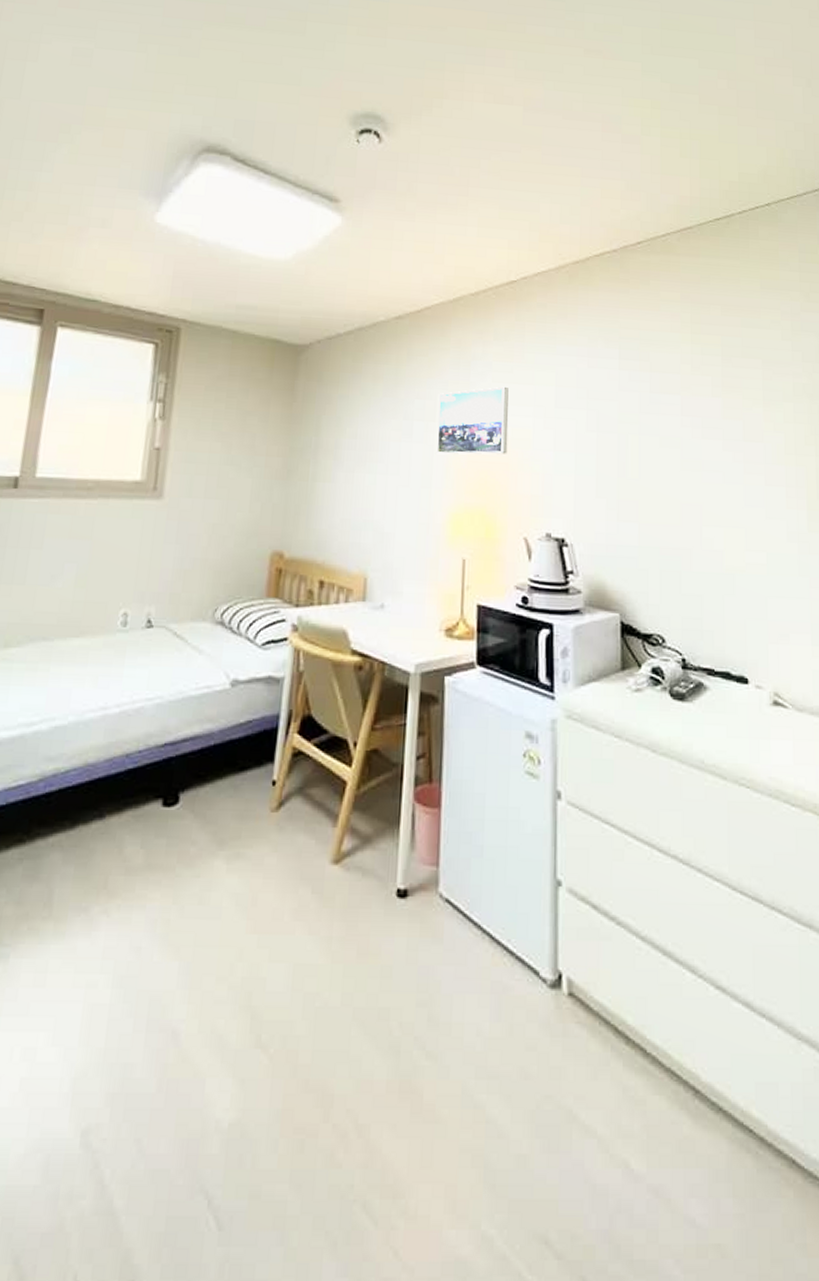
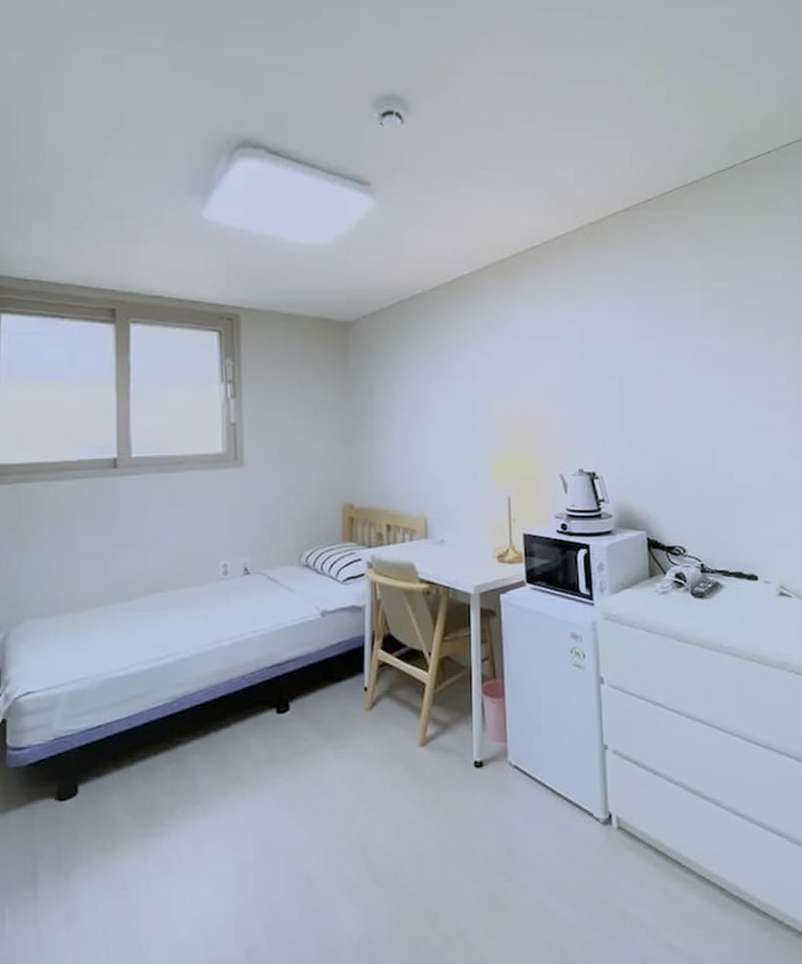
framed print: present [436,386,509,455] -> none [476,343,541,409]

